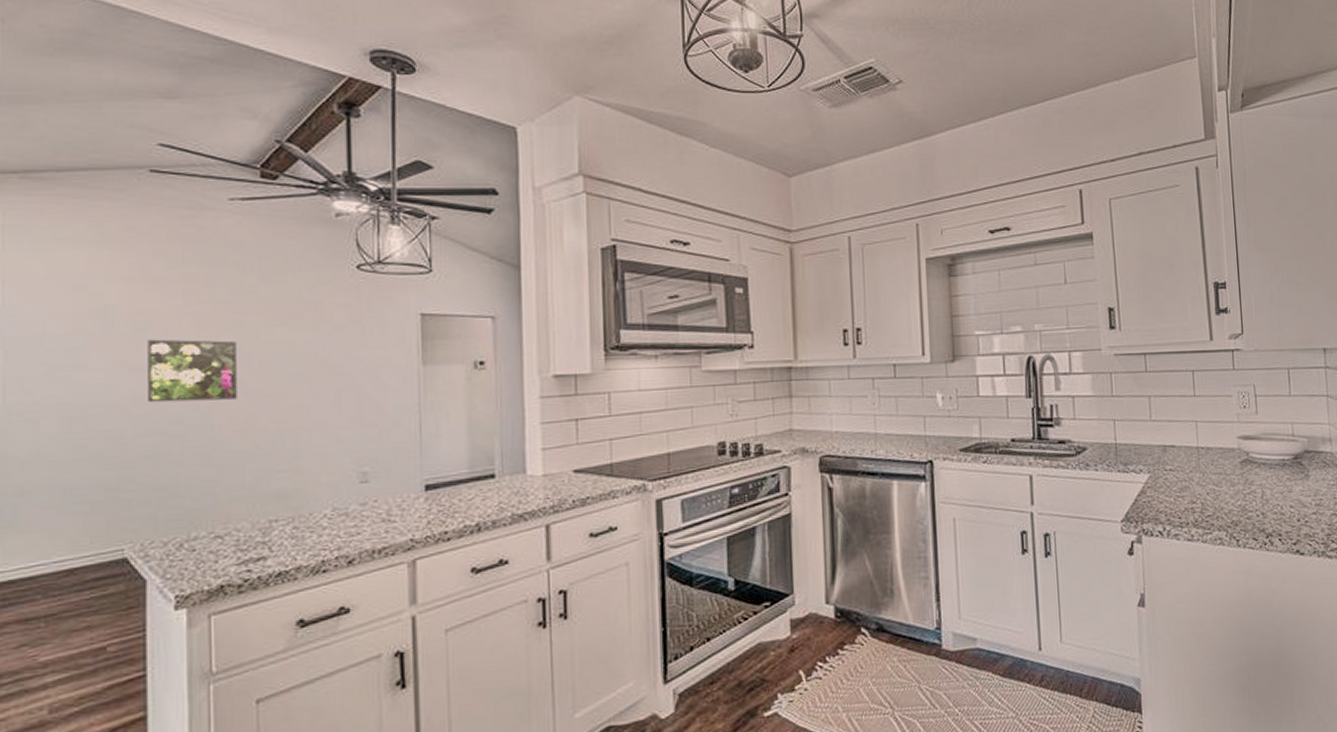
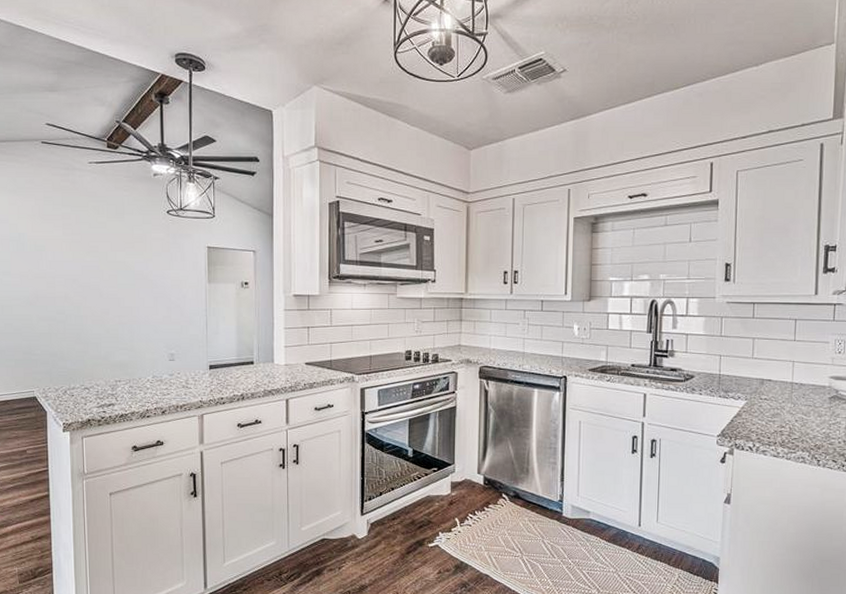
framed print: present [148,339,237,403] -> none [43,257,96,299]

